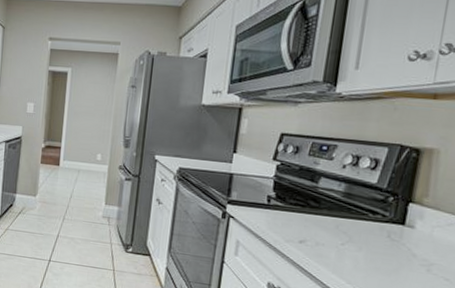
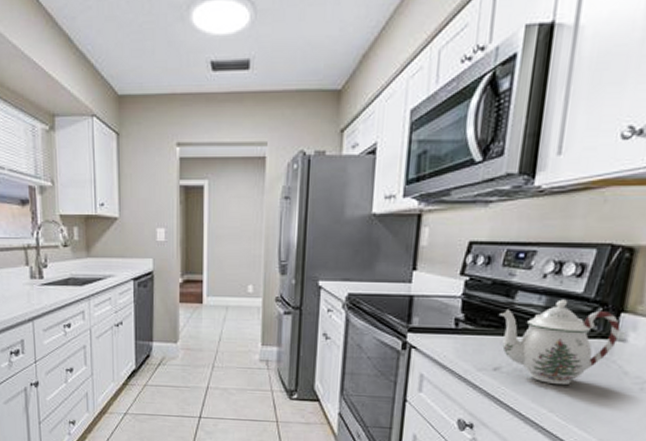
teapot: none [305,187,409,262] -> present [500,299,621,386]

